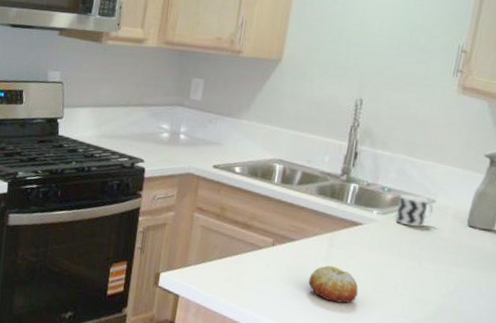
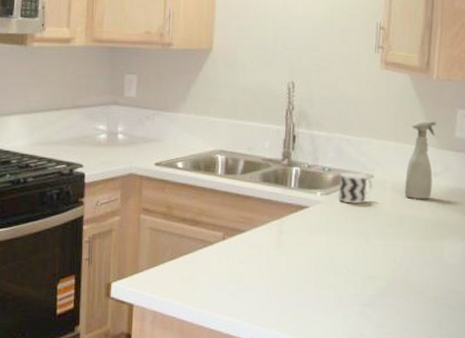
fruit: present [308,265,359,303] -> none [262,253,312,290]

